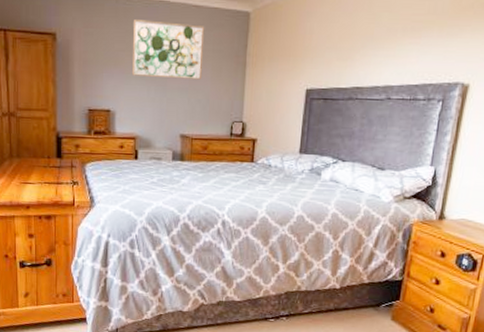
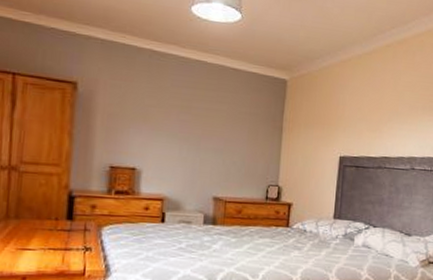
wall art: present [132,20,205,80] -> none [163,76,242,142]

